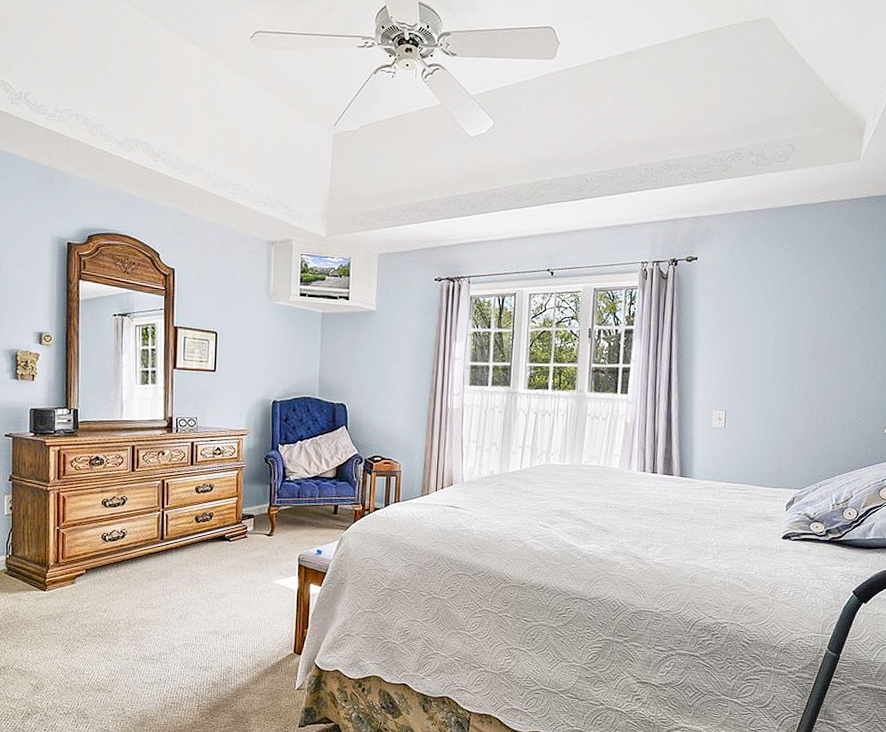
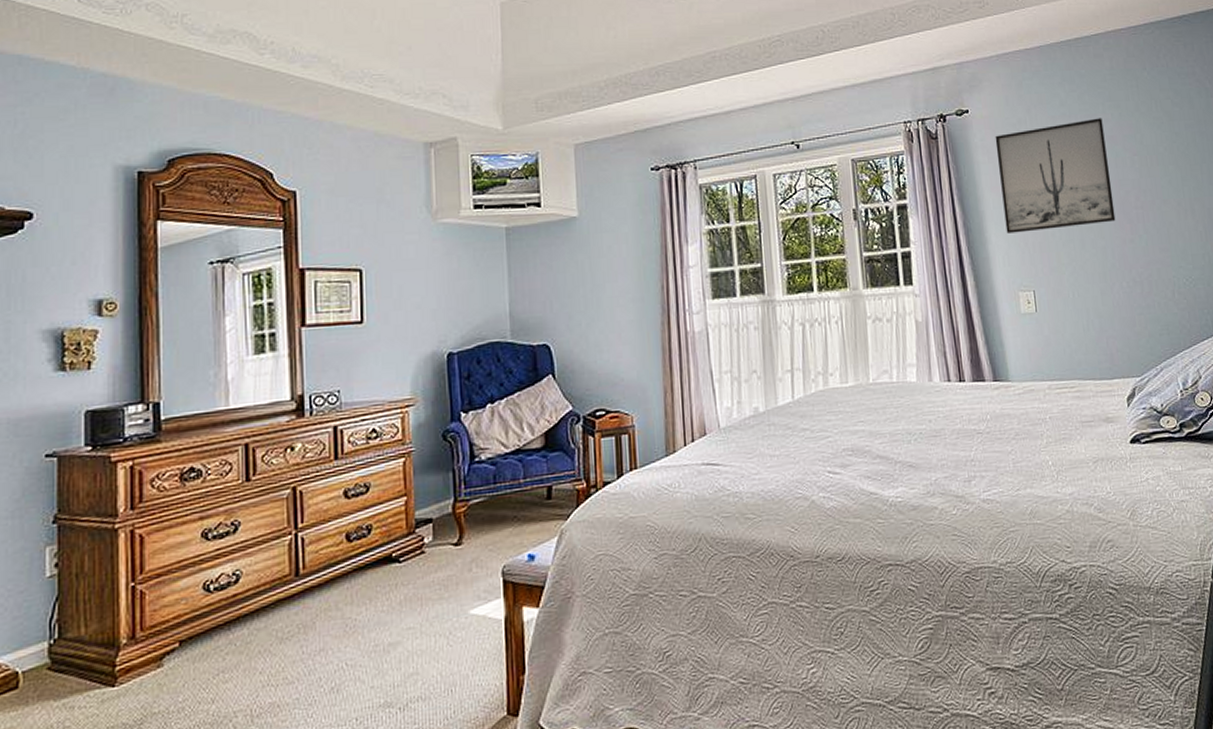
wall art: none [711,275,812,364] -> present [995,118,1116,234]

